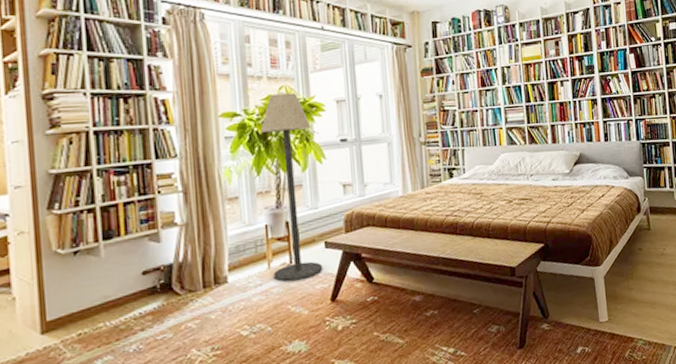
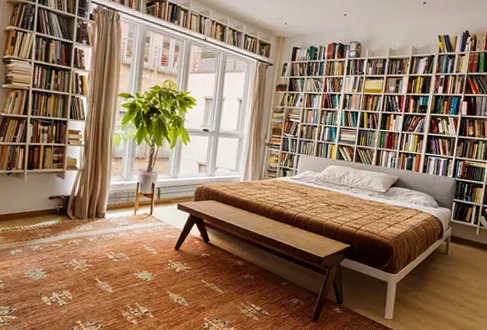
floor lamp: present [260,93,323,282] -> none [137,85,183,228]

